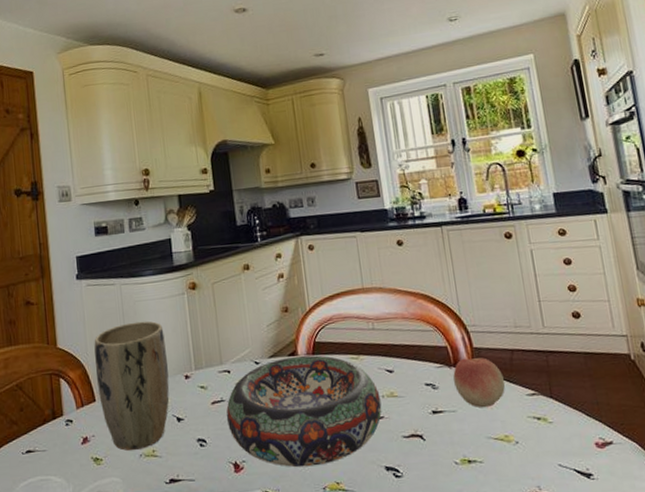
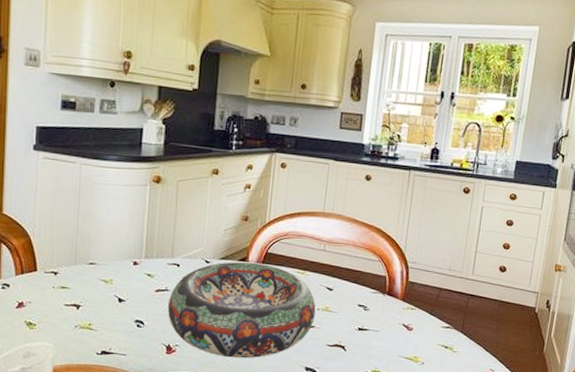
plant pot: present [94,321,170,451] -> none [40,203,120,322]
fruit: present [453,357,505,408] -> none [383,289,428,332]

